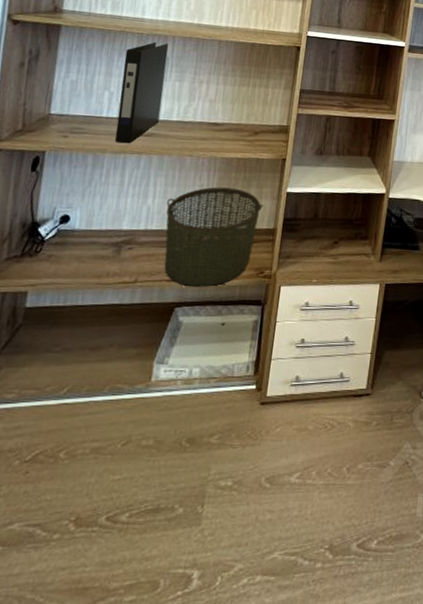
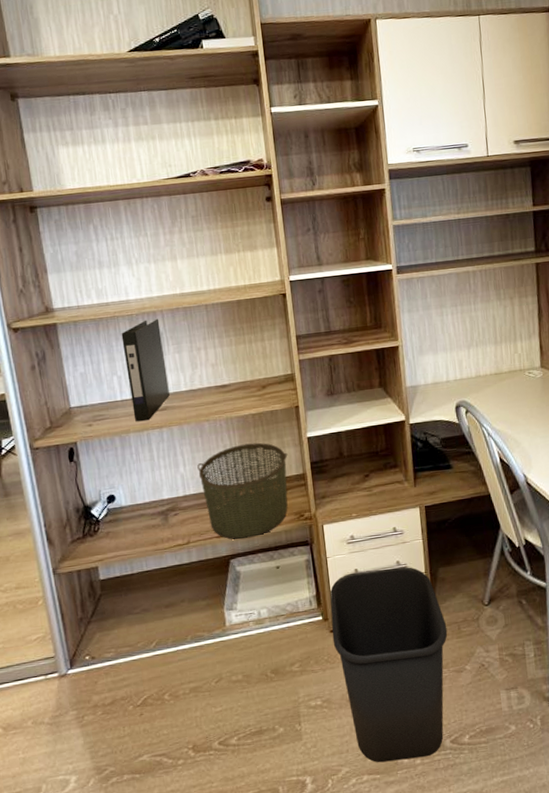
waste bin: none [259,342,380,562] -> present [329,566,448,763]

